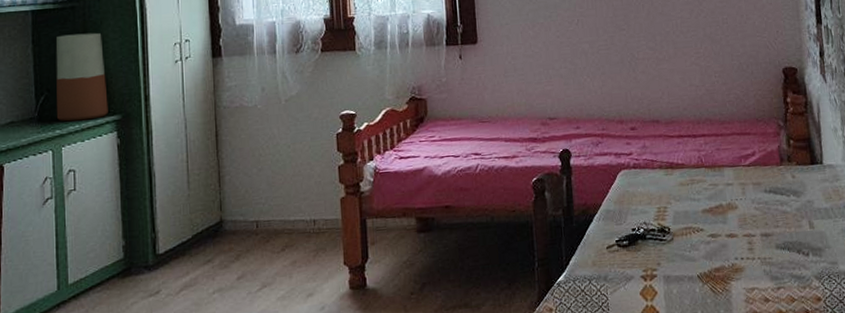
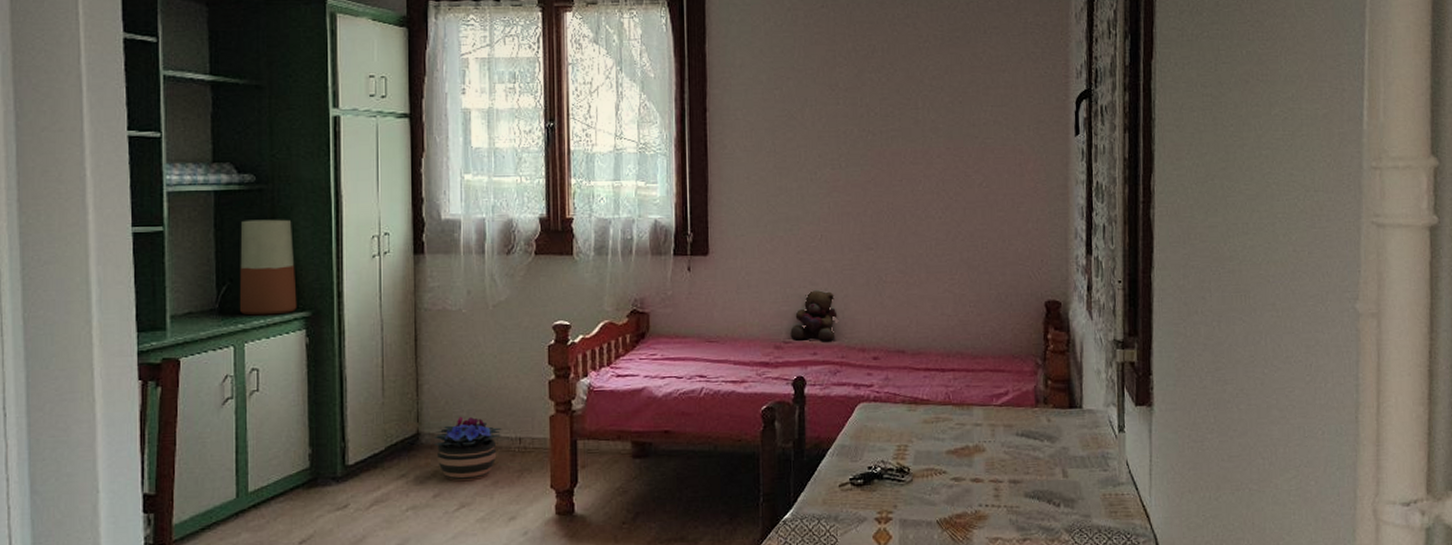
potted flower: none [235,203,298,264] -> present [433,416,502,482]
teddy bear: none [554,69,595,118] -> present [790,289,836,344]

